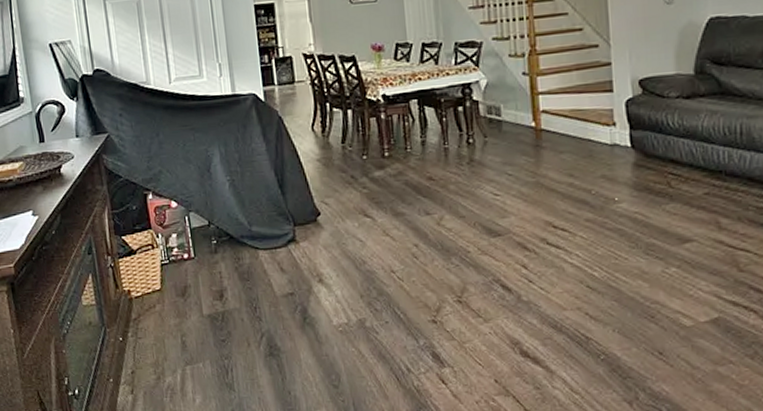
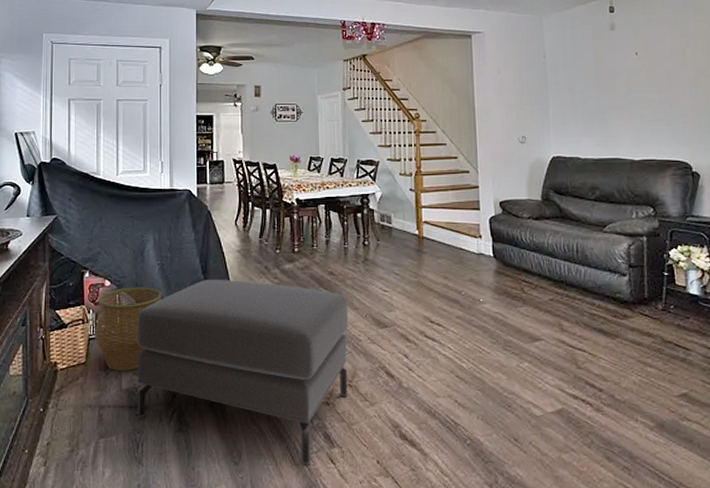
basket: none [165,206,236,296] -> present [94,287,162,370]
ottoman: none [211,192,458,387] -> present [137,280,349,466]

